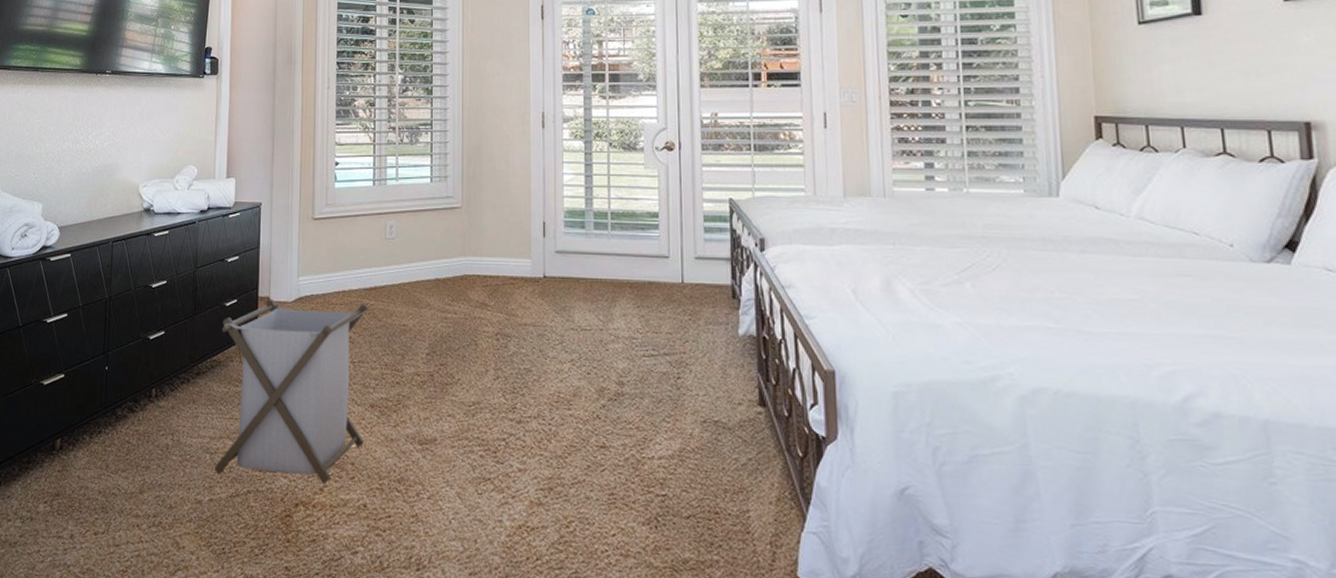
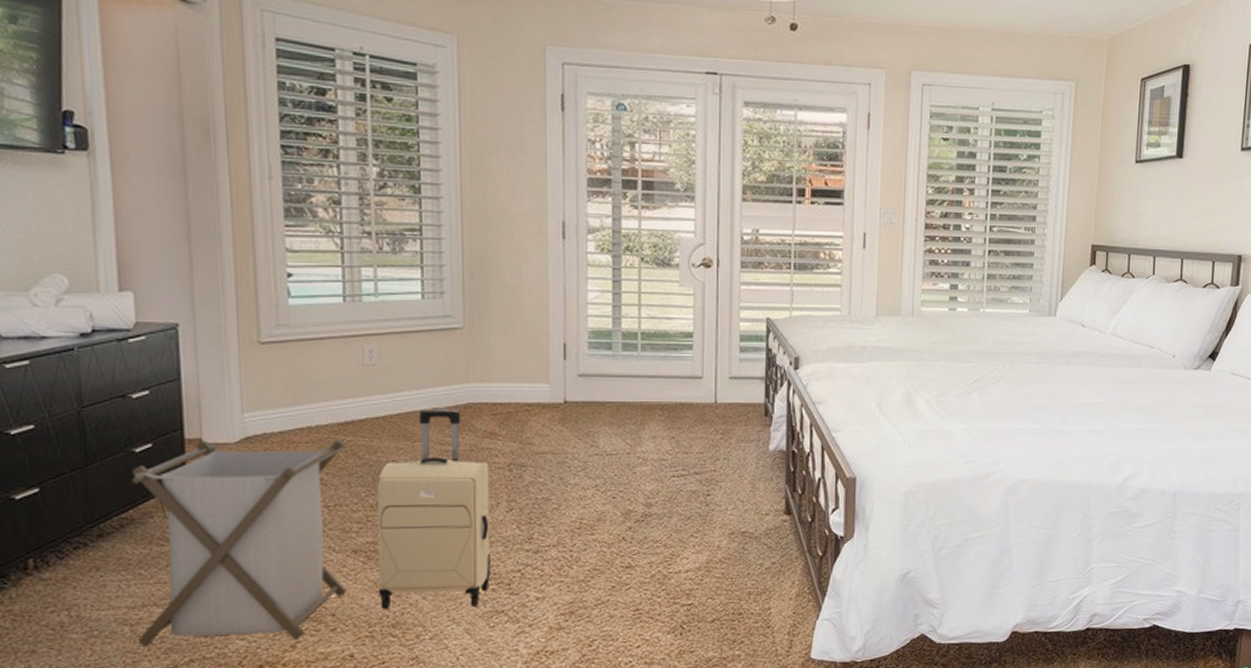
suitcase: none [388,278,480,472] -> present [376,407,491,609]

